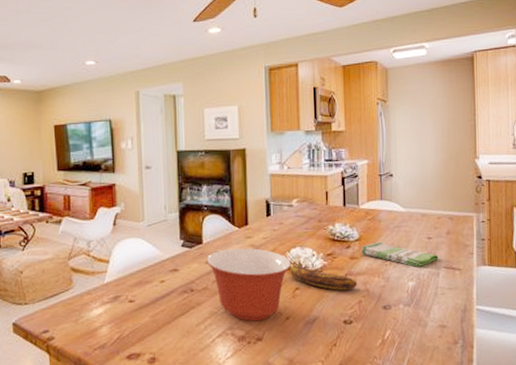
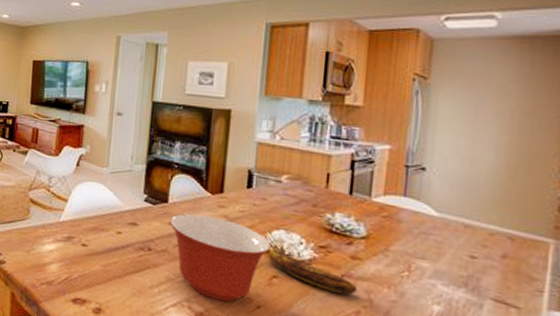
dish towel: present [360,241,439,267] -> none [366,245,485,290]

